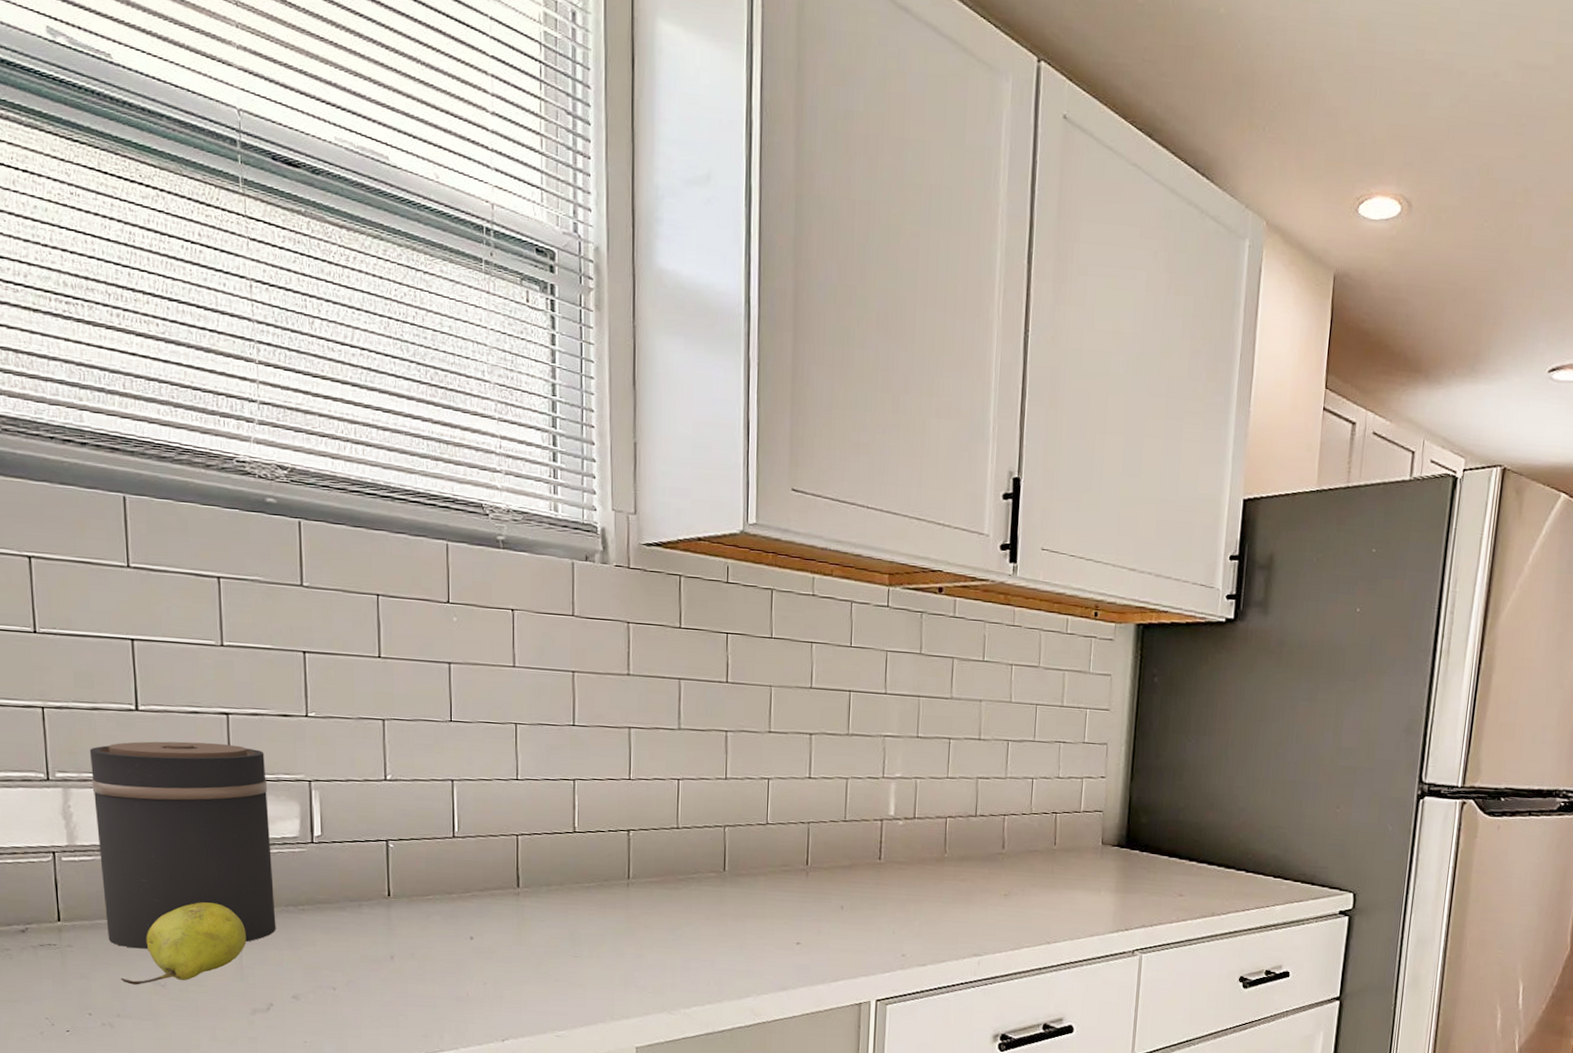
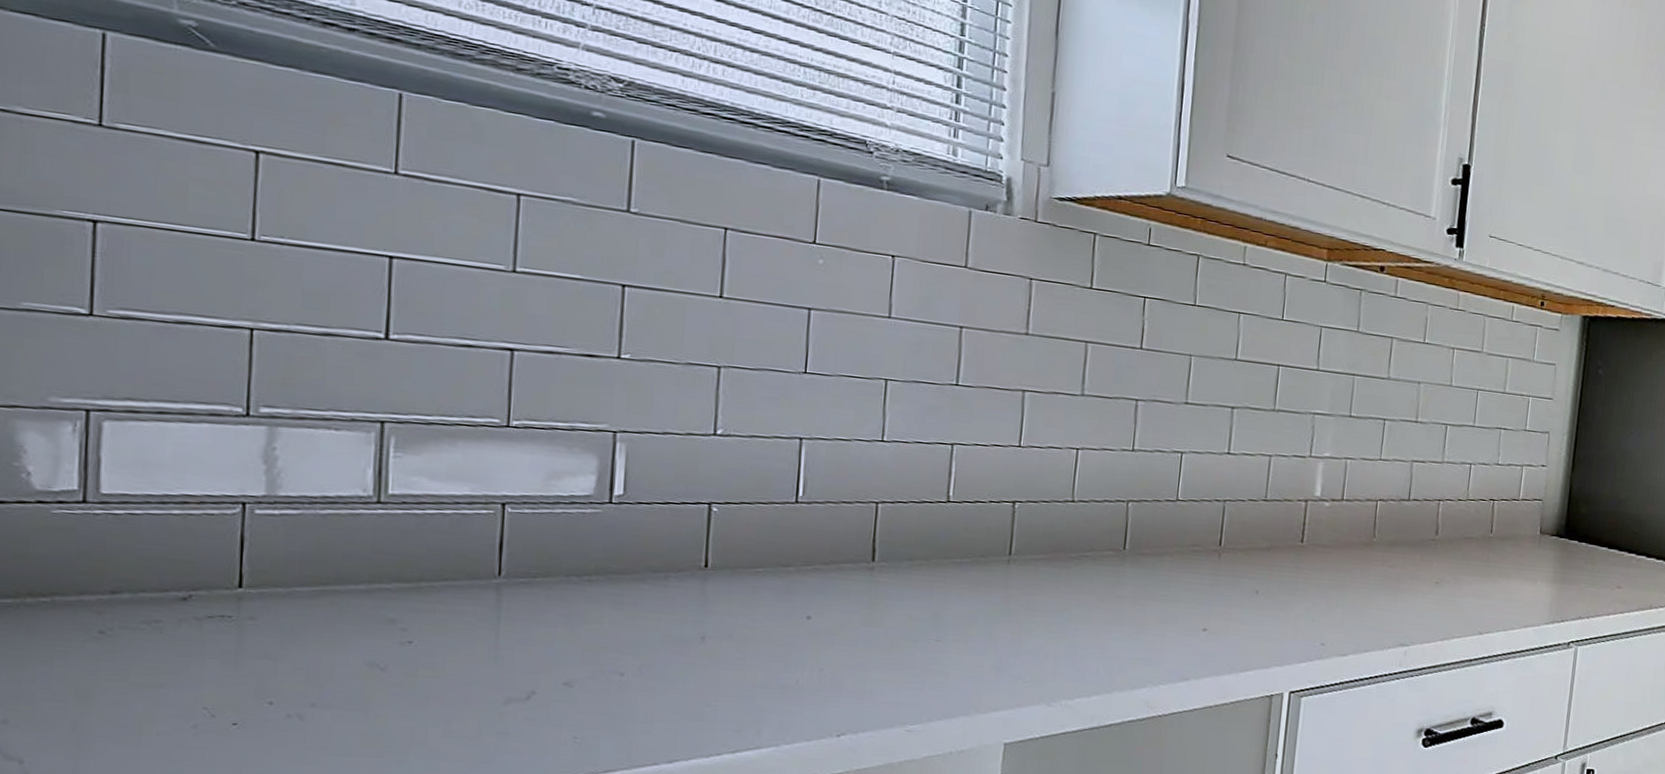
cylinder: present [89,741,276,949] -> none [309,375,557,624]
fruit: present [120,902,247,985] -> none [321,568,508,668]

